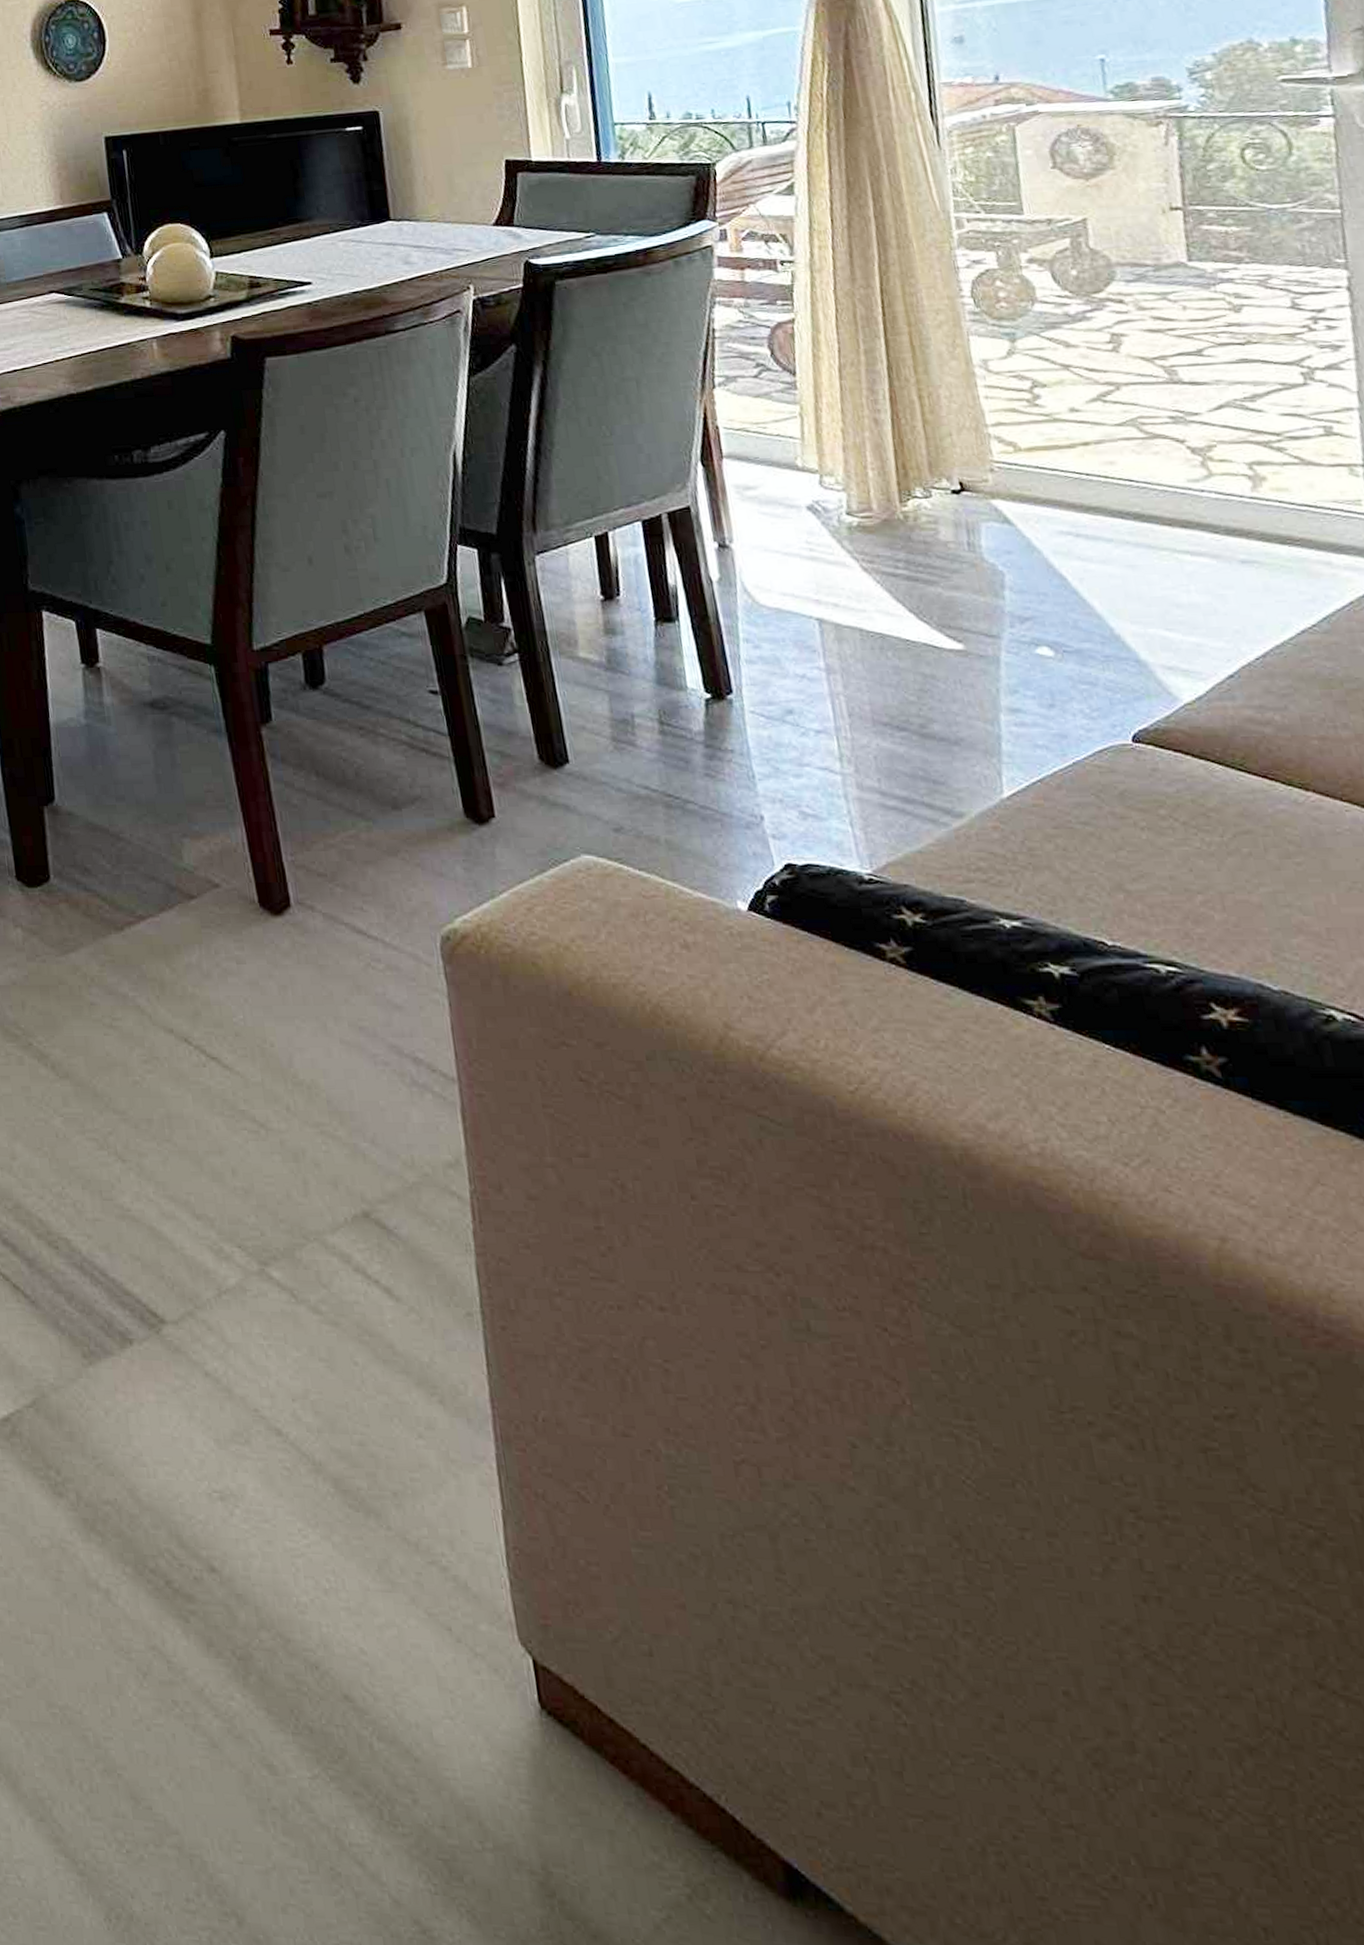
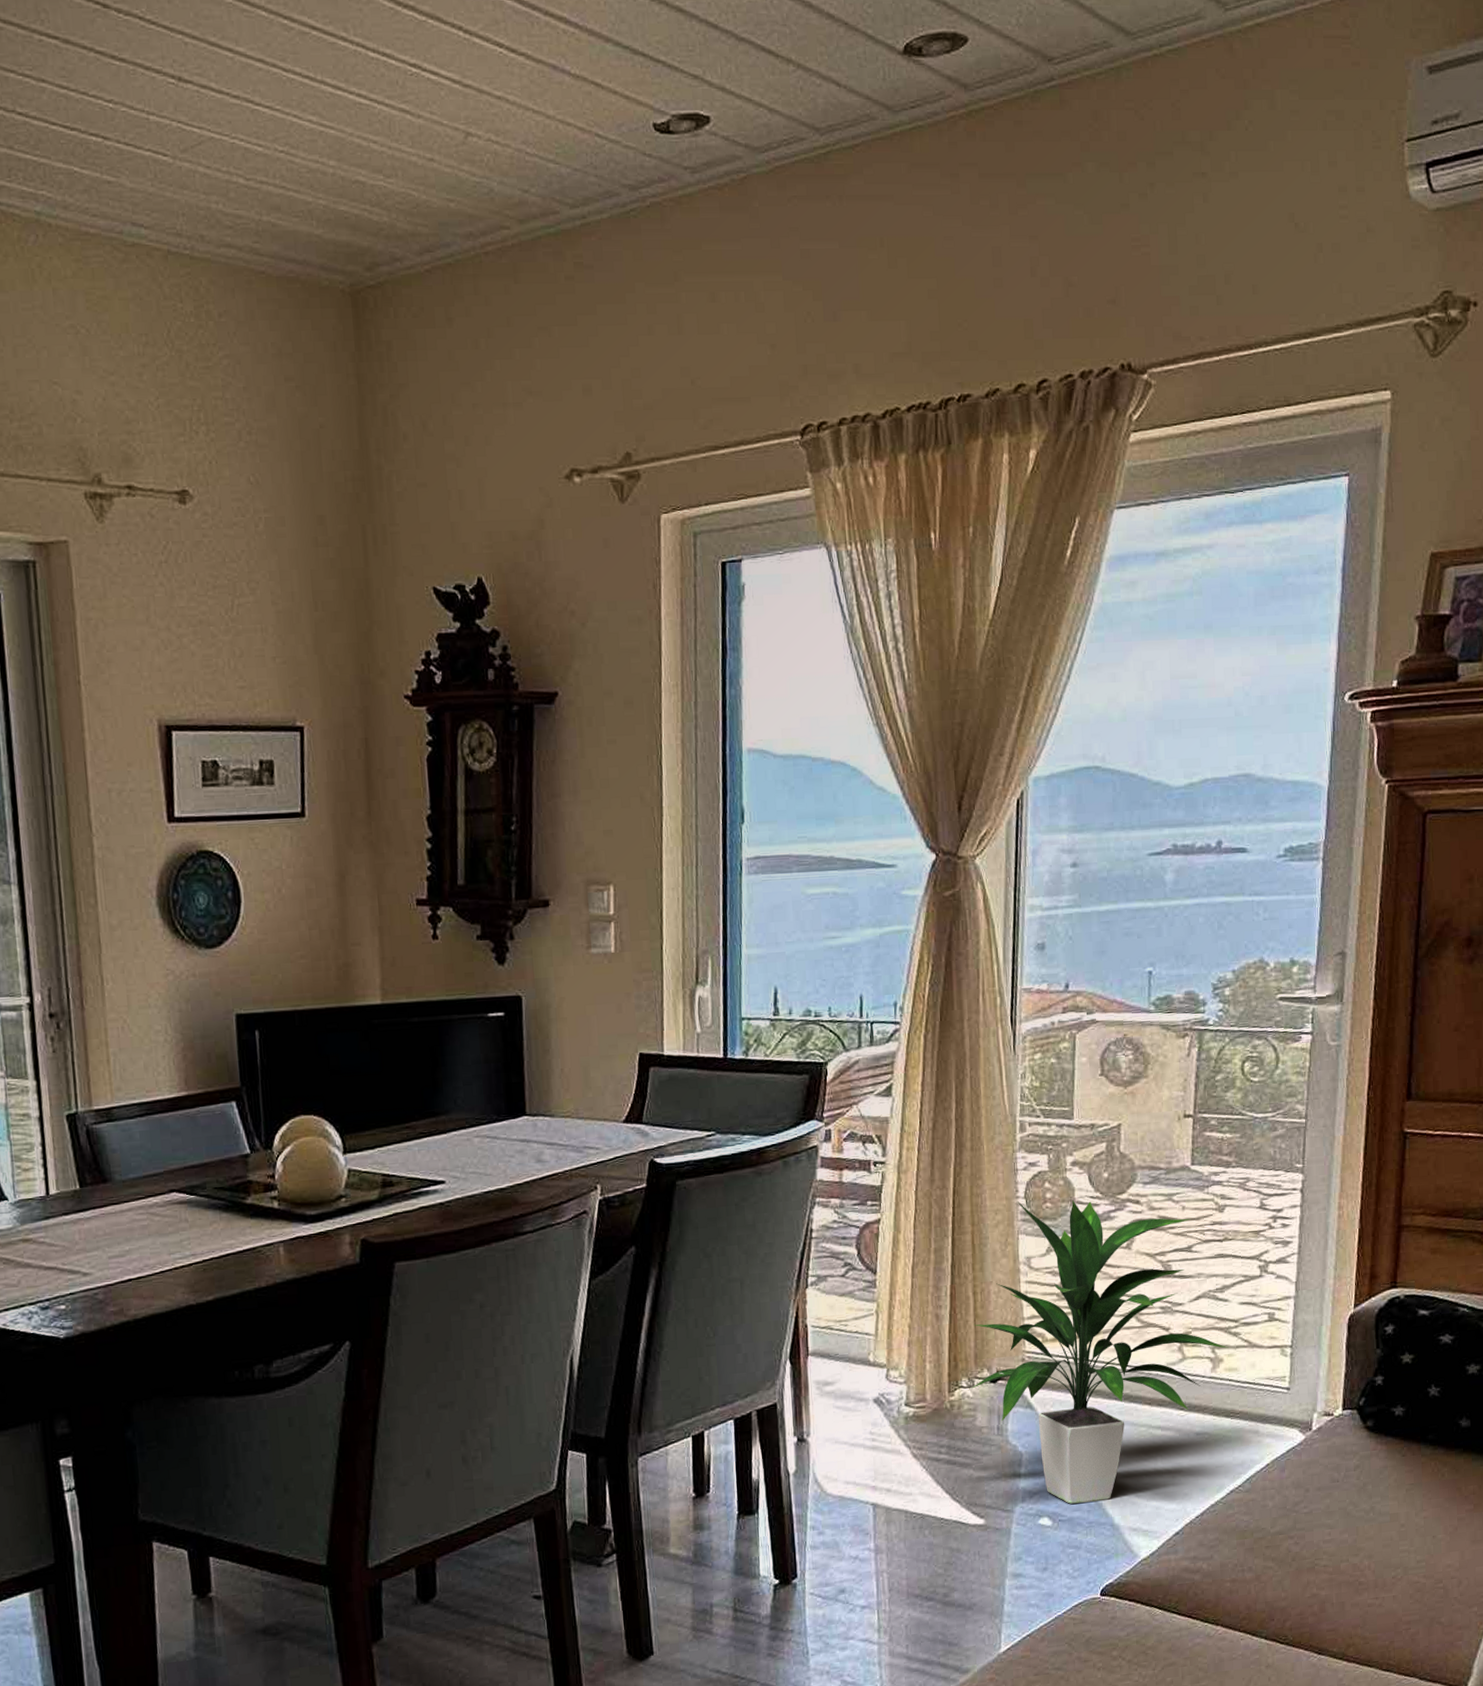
indoor plant: none [923,299,1272,633] -> present [969,1200,1229,1504]

